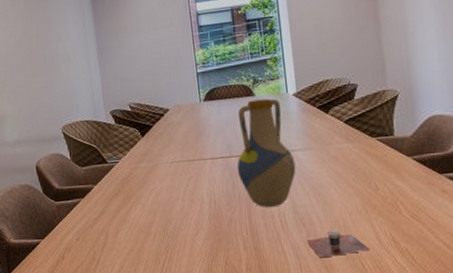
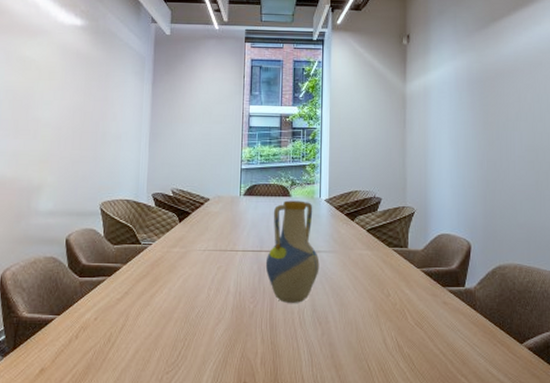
cup: present [307,230,370,258] -> none [321,331,377,357]

